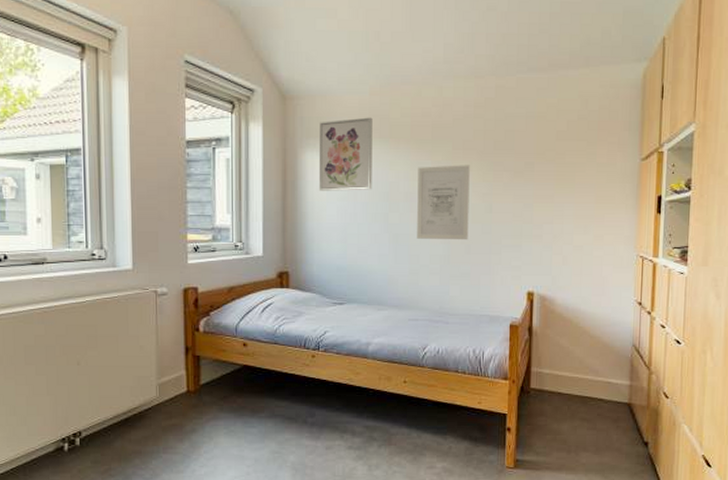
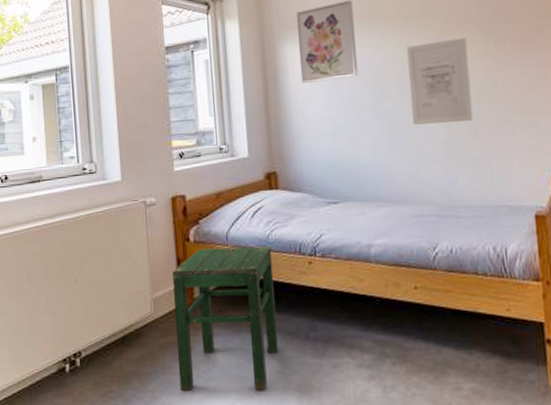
stool: none [179,339,279,468] -> present [172,246,278,390]

